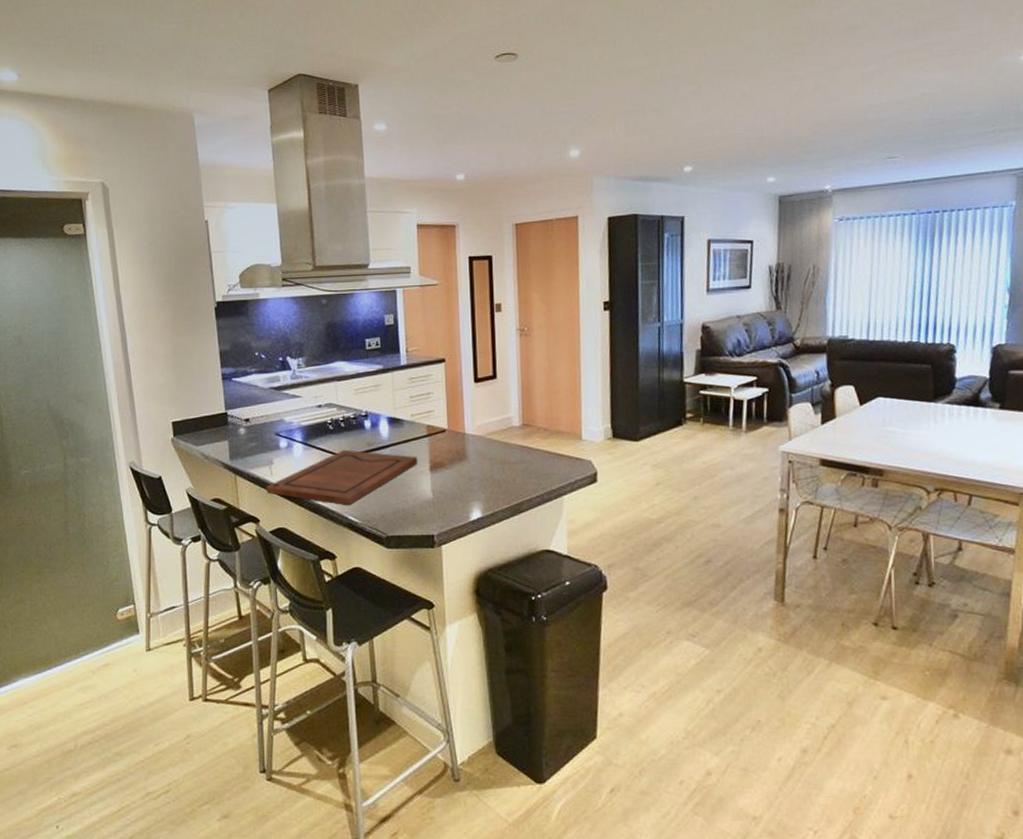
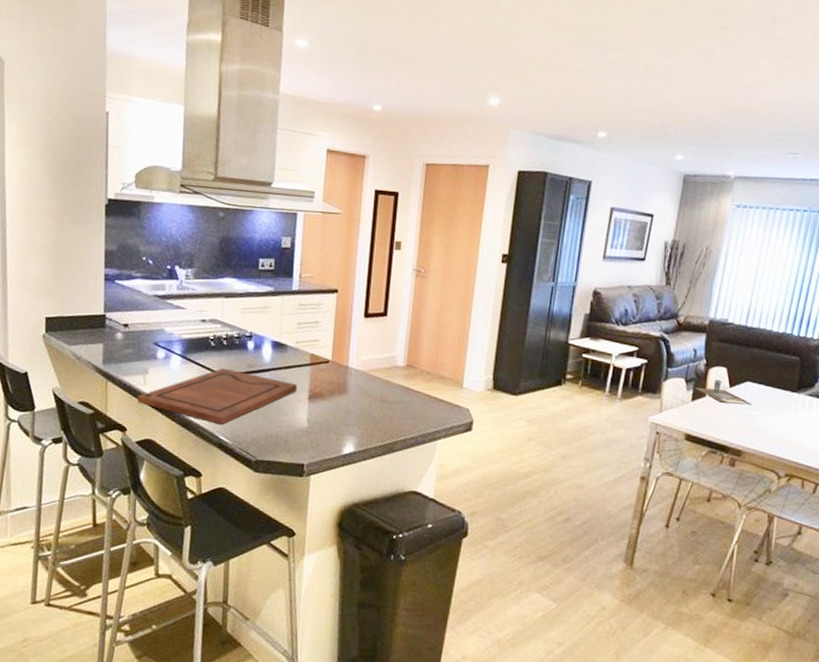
place setting: none [823,399,888,422] -> present [694,379,753,405]

